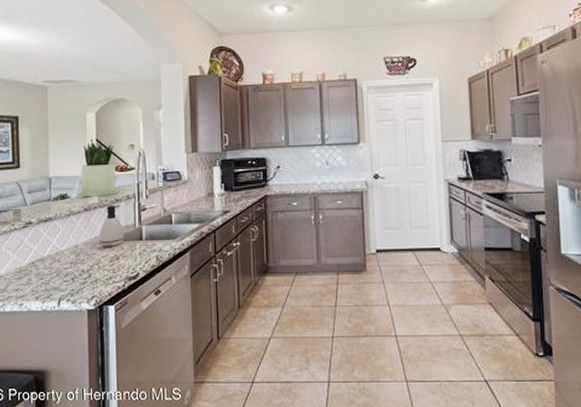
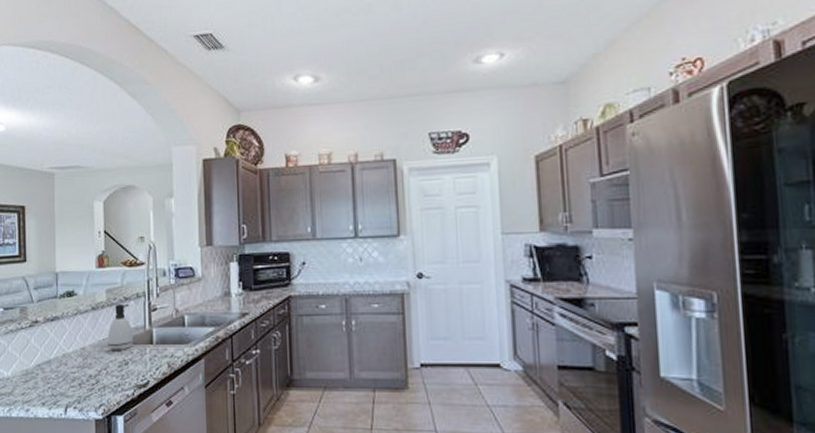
planter: present [77,142,119,198] -> none [85,234,128,295]

